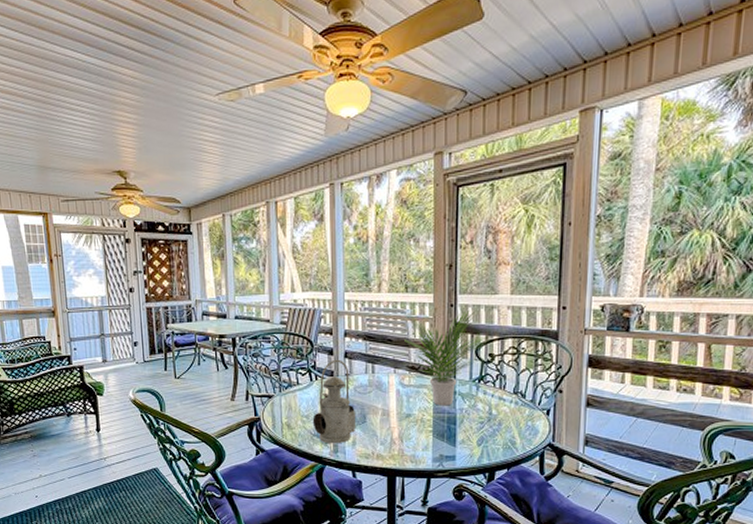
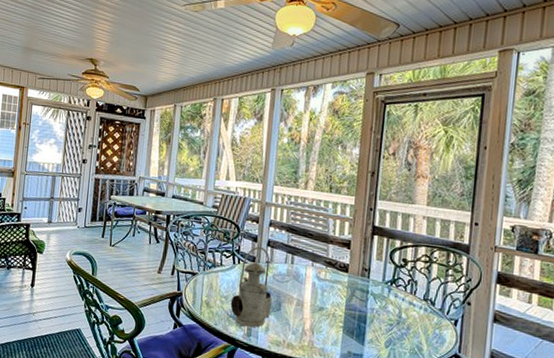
potted plant: present [404,309,491,406] -> none [324,212,405,304]

